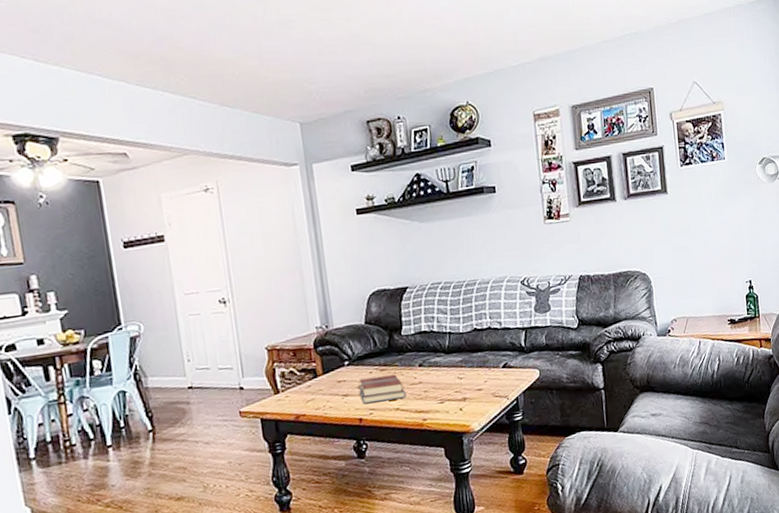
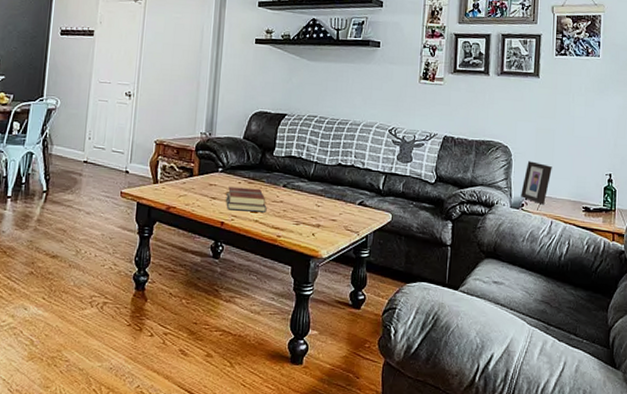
picture frame: none [665,283,693,327] -> present [521,161,552,205]

